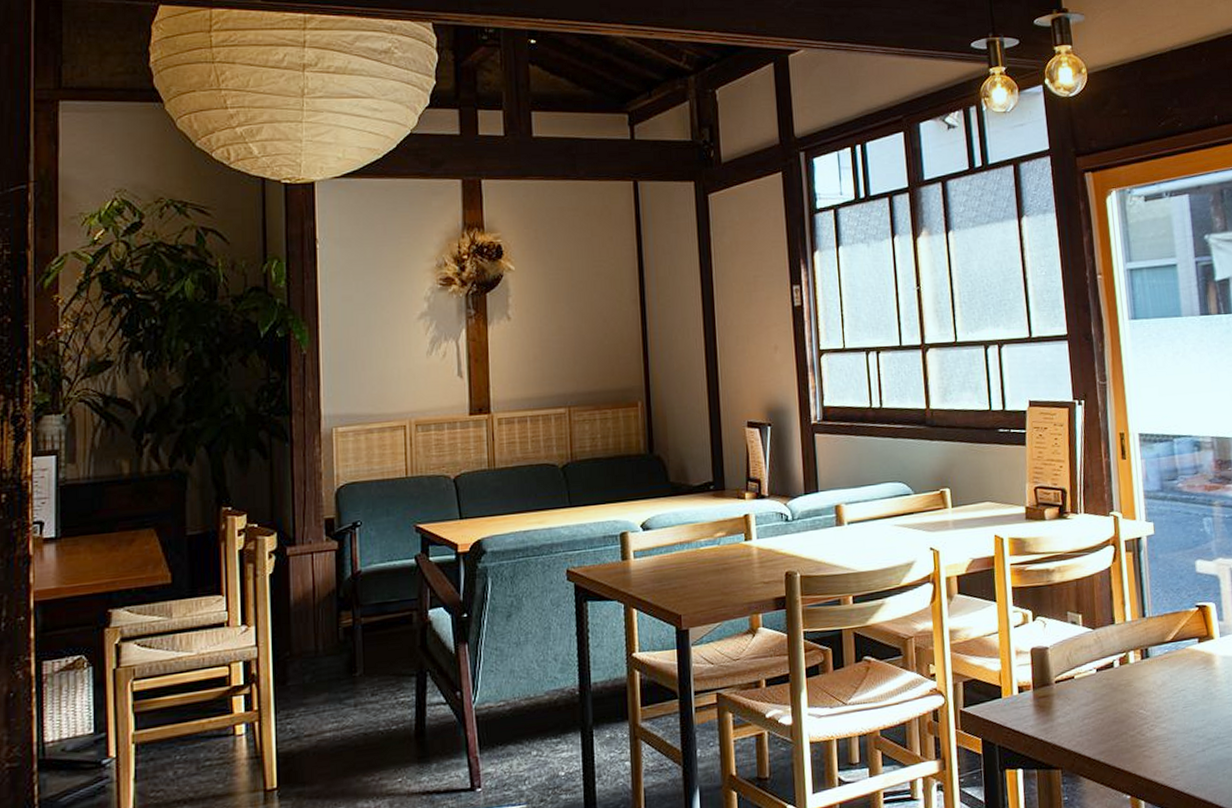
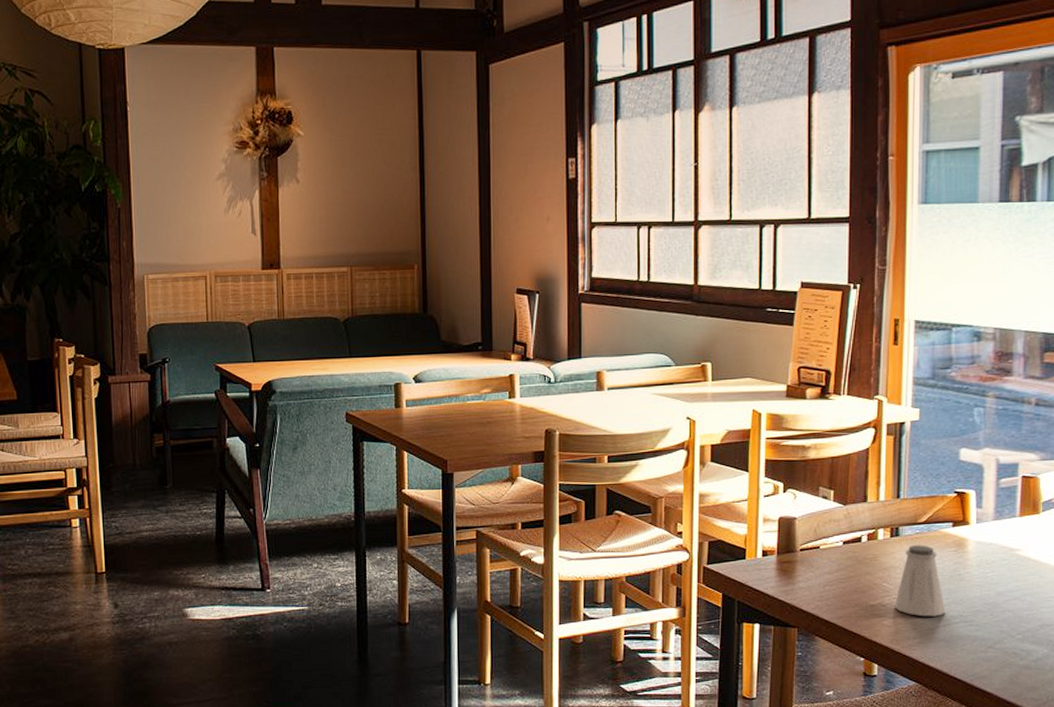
saltshaker: none [1153,665,1203,743] -> present [895,545,946,617]

